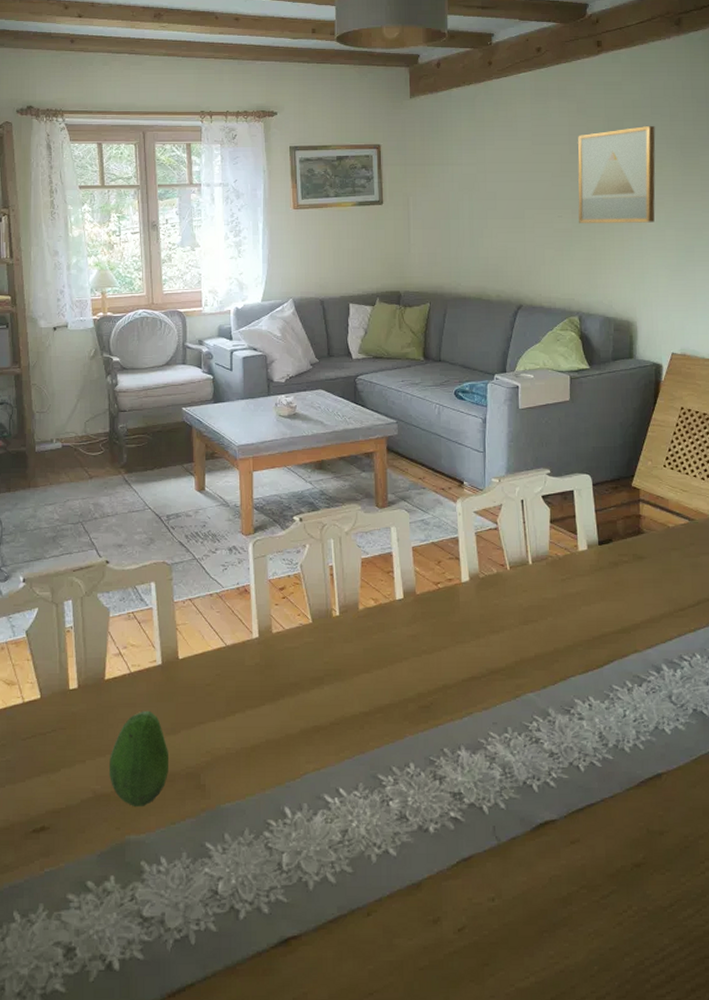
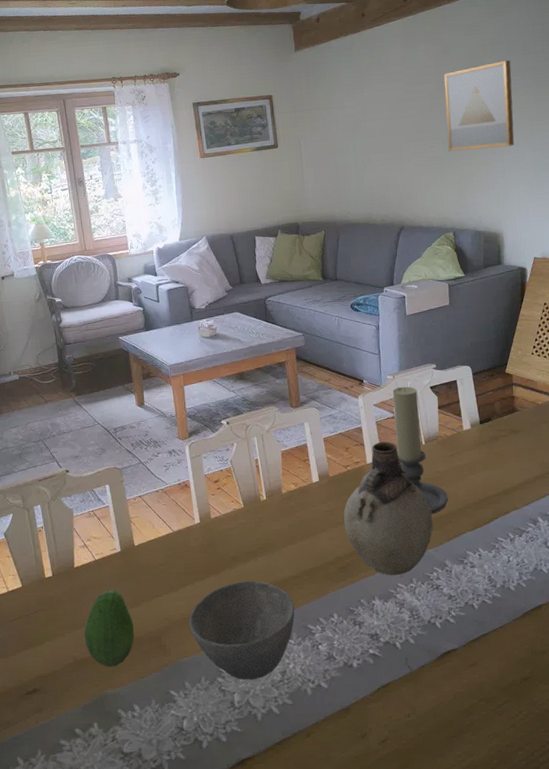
bowl: none [236,714,363,837] -> present [189,580,295,680]
vase: none [430,557,536,722] -> present [343,441,433,576]
candle holder: none [497,493,556,650] -> present [392,386,448,515]

